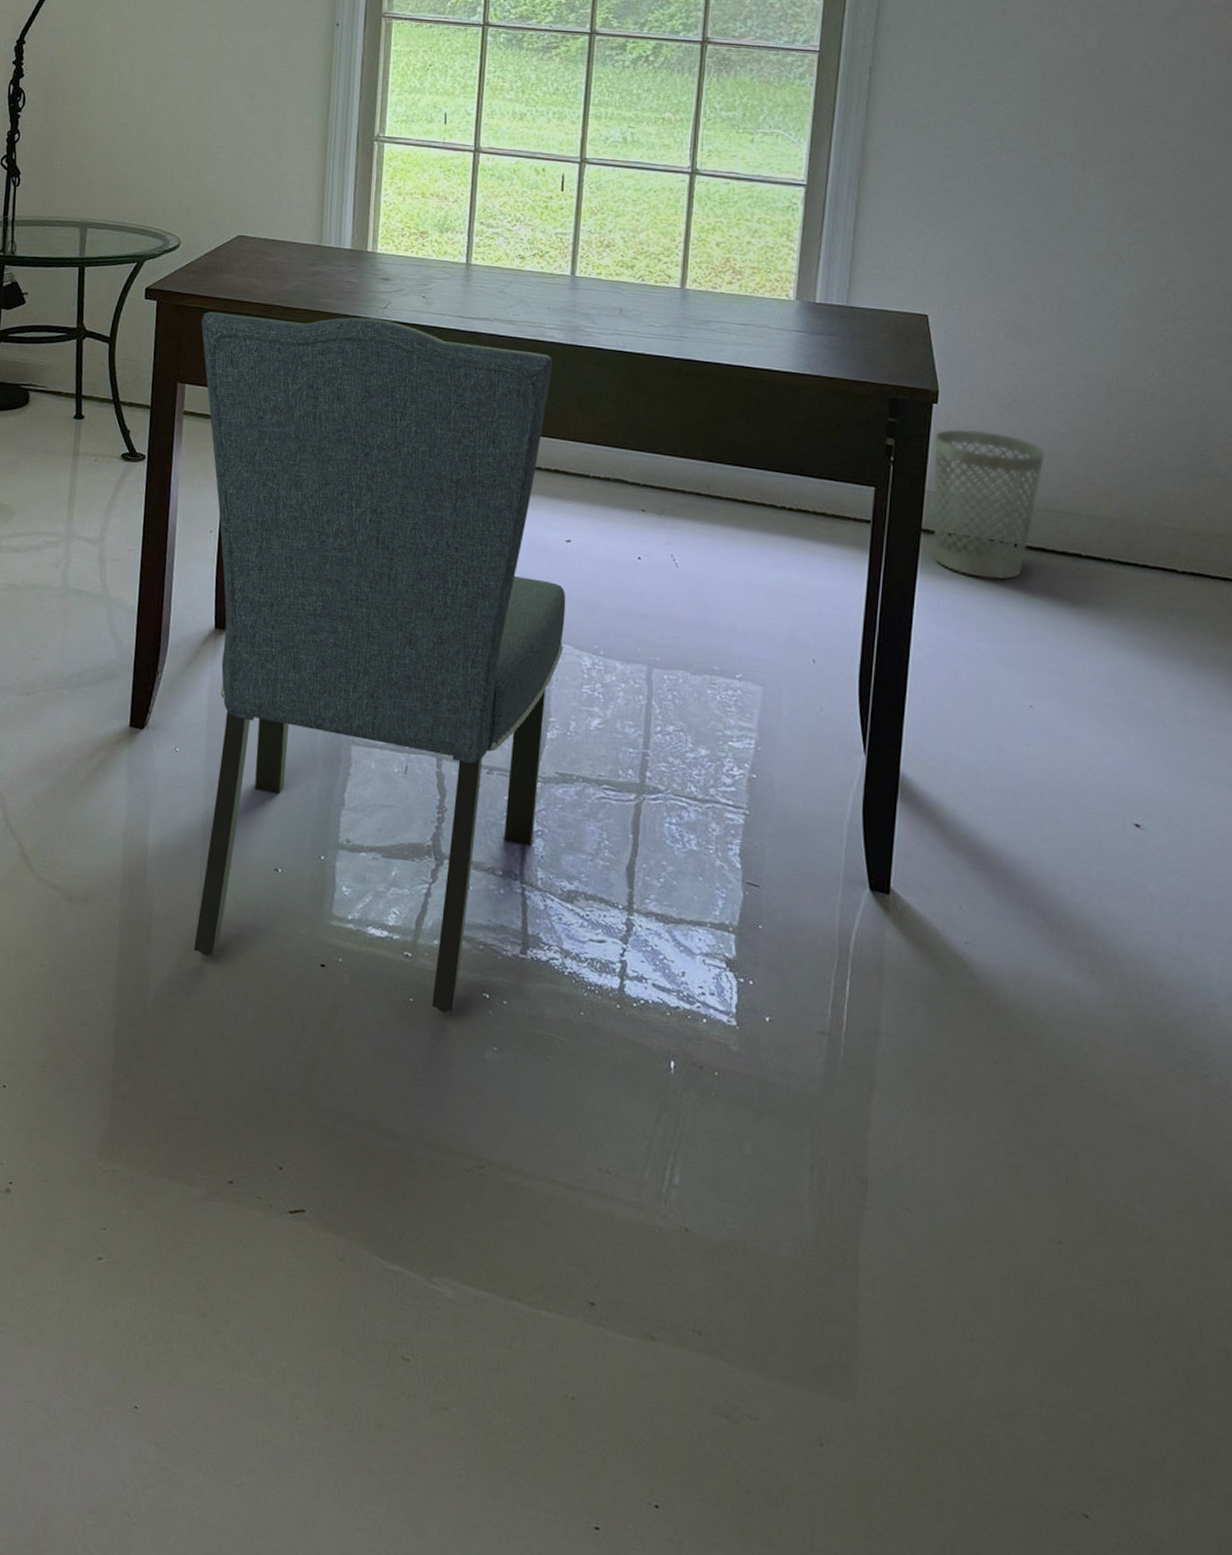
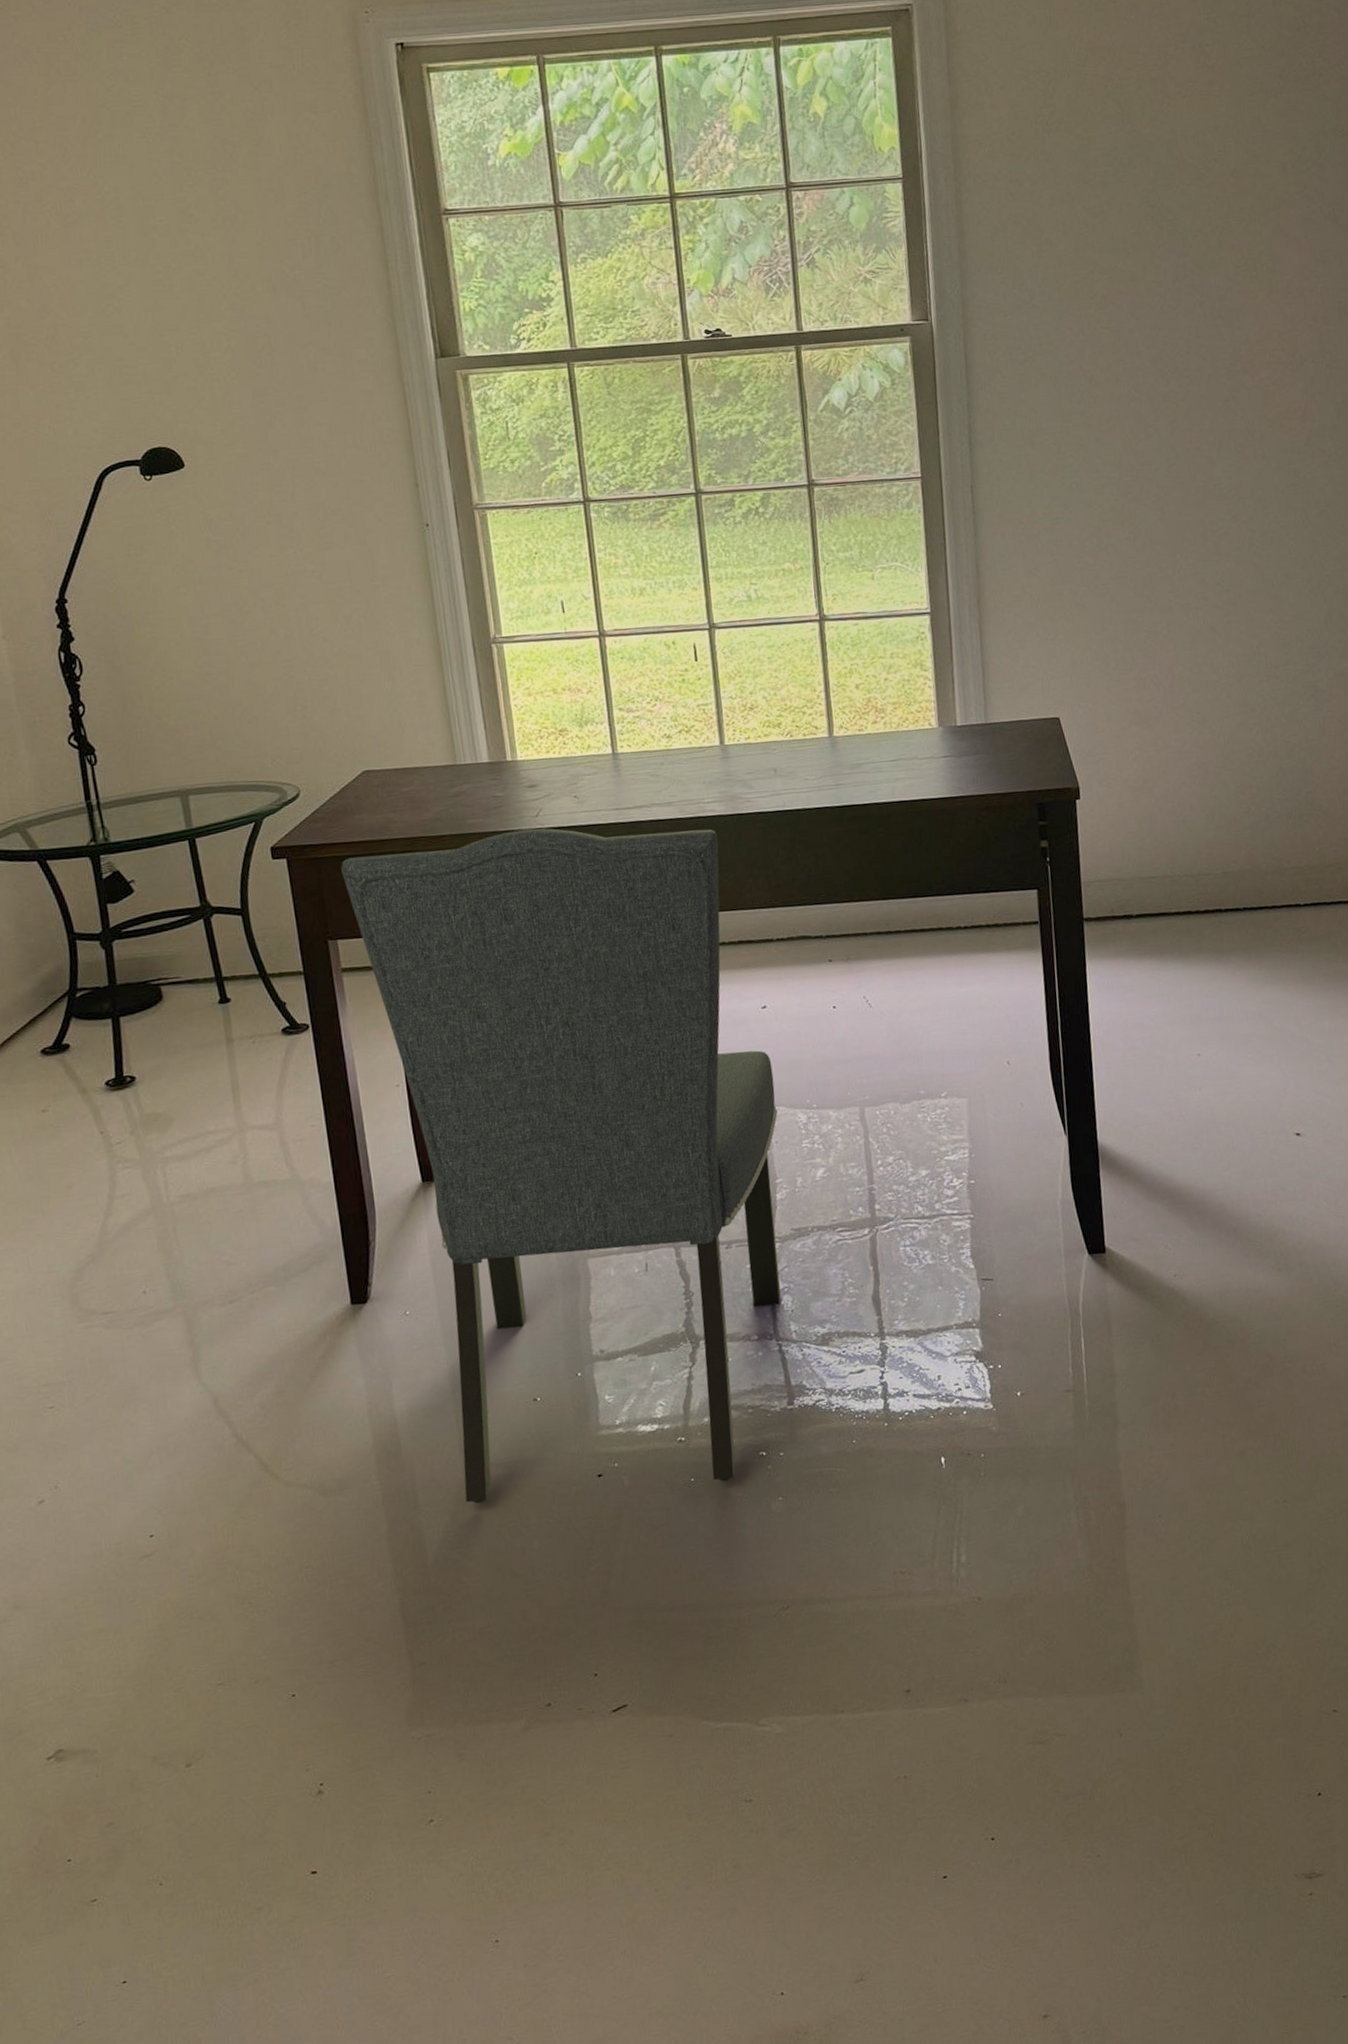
wastebasket: present [932,428,1045,580] -> none [1081,814,1179,951]

